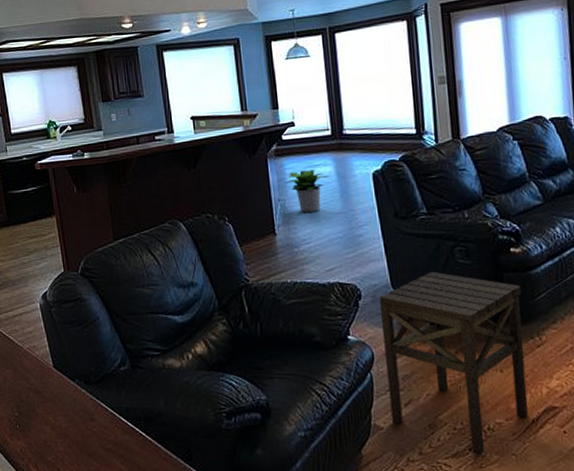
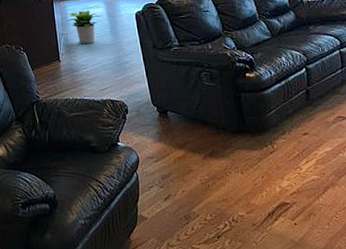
side table: present [379,271,529,456] -> none [142,91,265,243]

